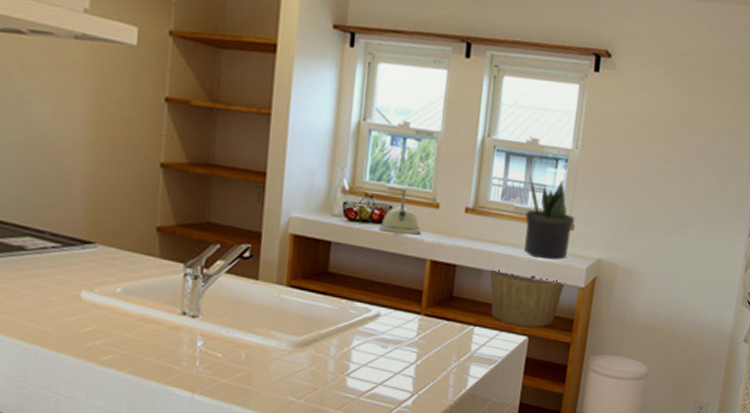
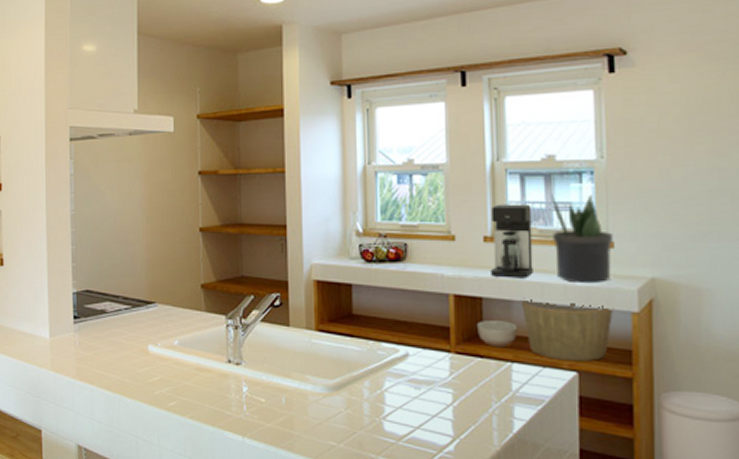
kettle: present [378,186,421,236] -> none [396,222,439,271]
bowl: none [447,285,484,313] -> present [476,319,518,348]
coffee maker: none [466,178,512,251] -> present [490,204,533,278]

